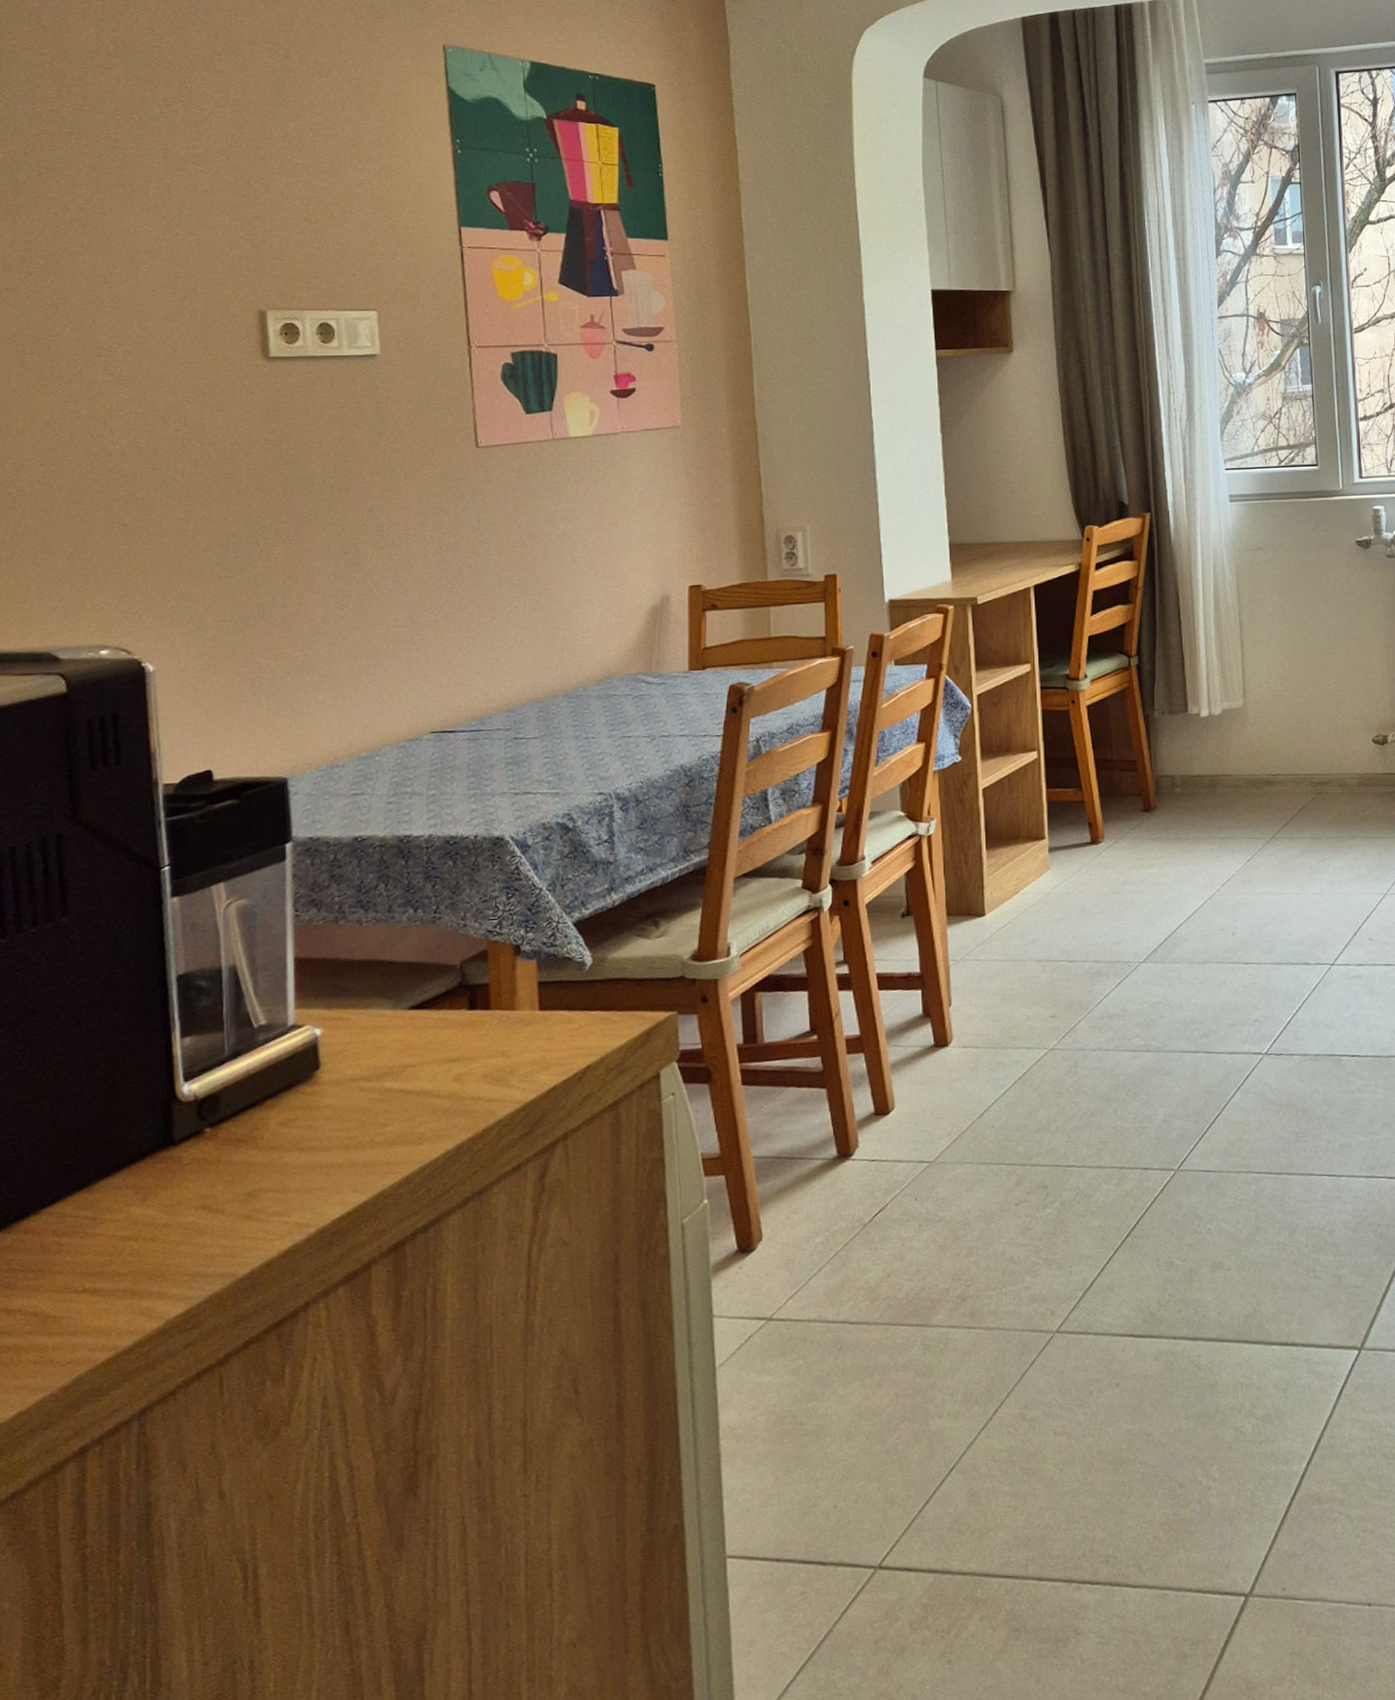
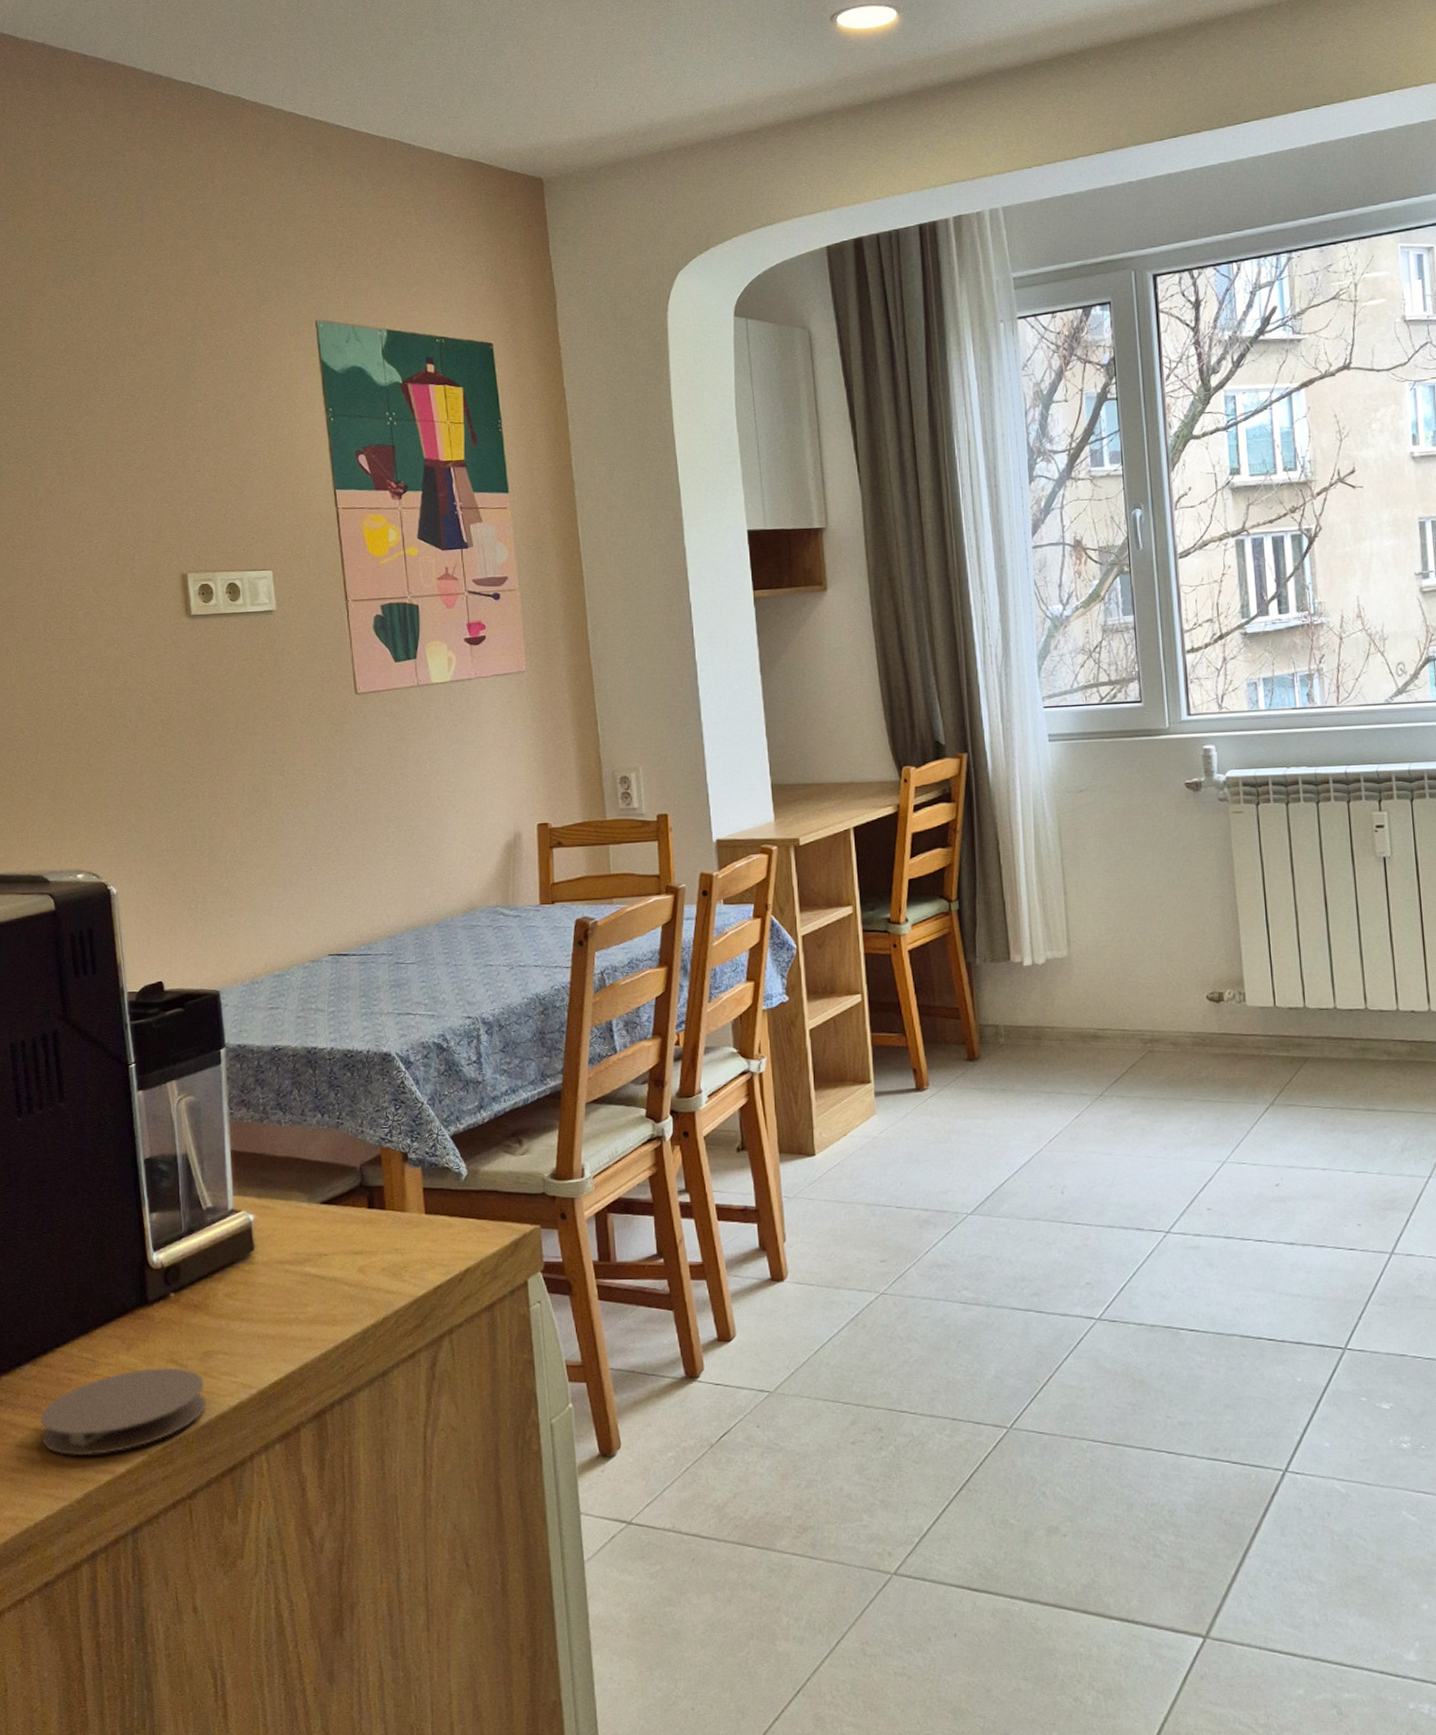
coaster: none [14,1213,248,1335] -> present [40,1367,207,1455]

